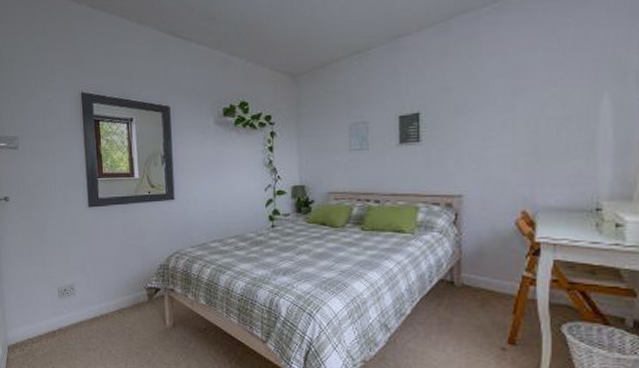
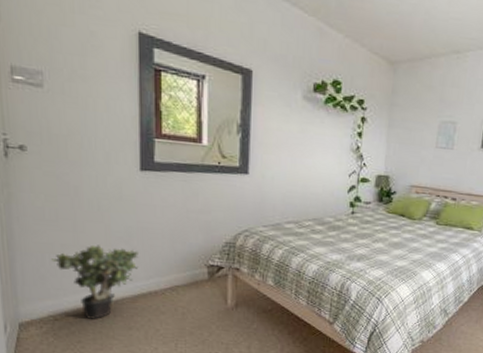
potted plant: none [28,275,92,342] -> present [52,244,139,319]

